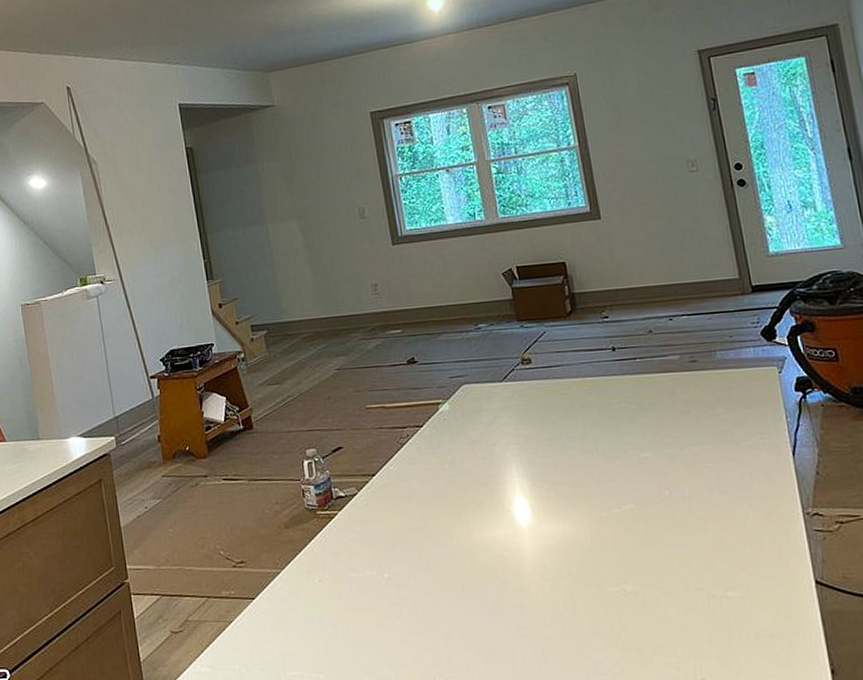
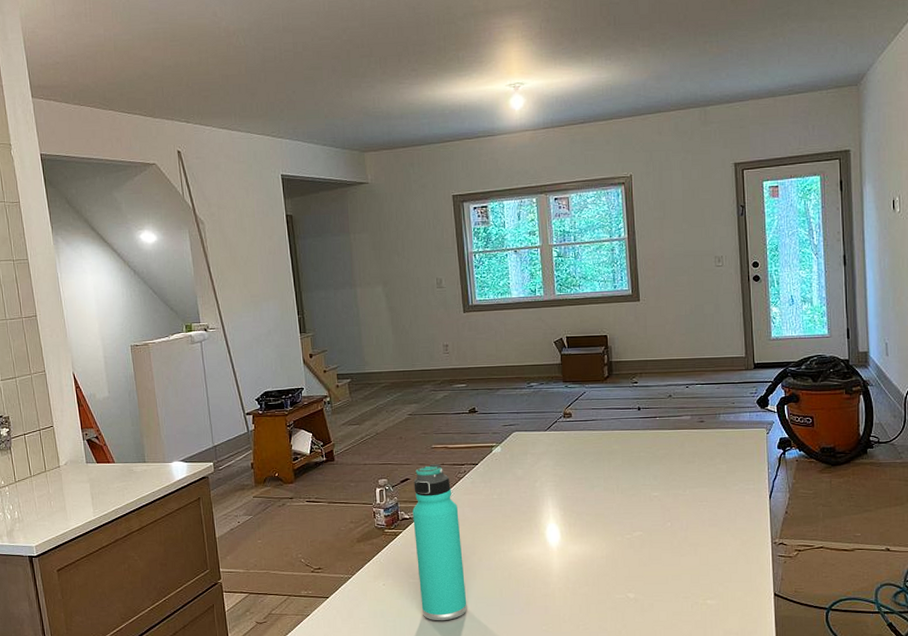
thermos bottle: none [347,428,423,626] -> present [412,464,467,621]

